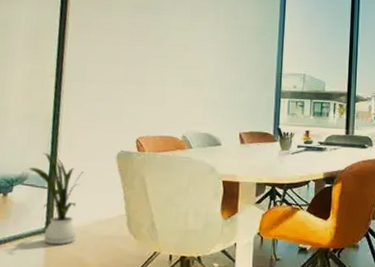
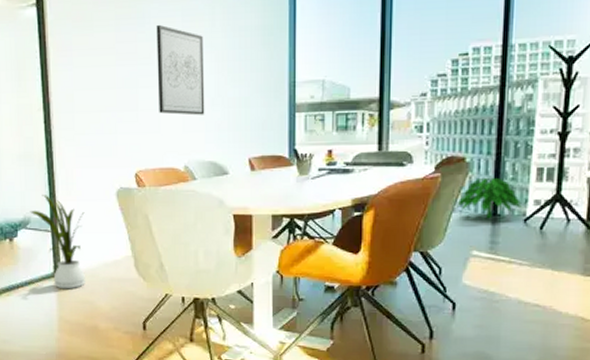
wall art: none [164,15,208,94] -> present [156,24,205,116]

